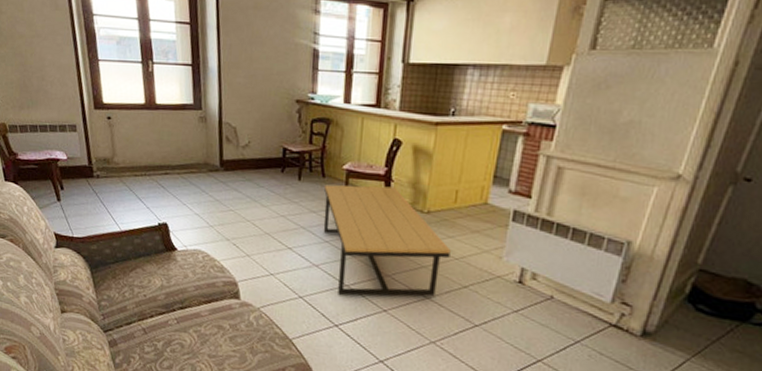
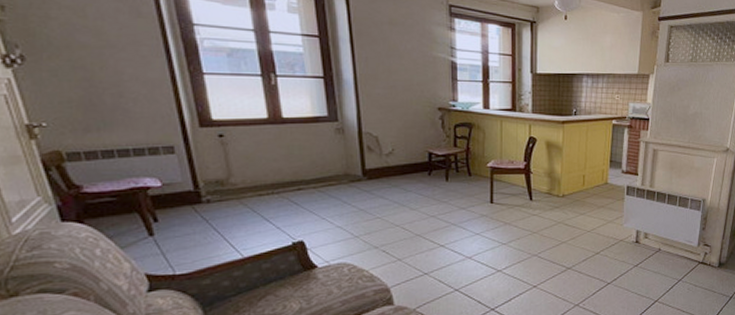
coffee table: present [323,184,451,297] -> none [472,178,584,282]

